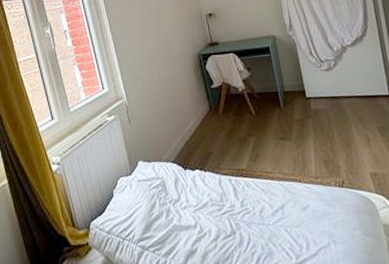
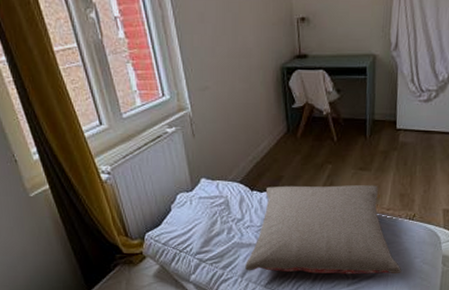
pillow: none [186,154,346,256] -> present [245,185,402,274]

